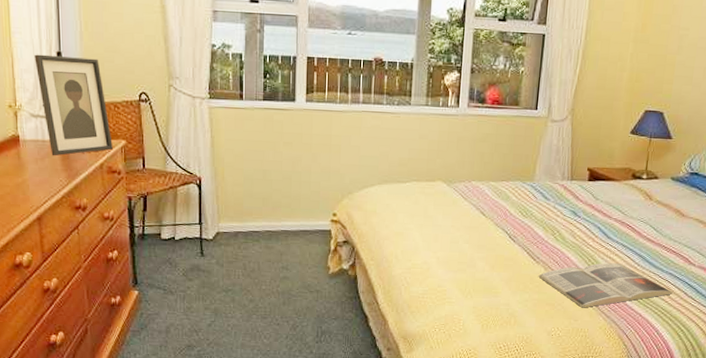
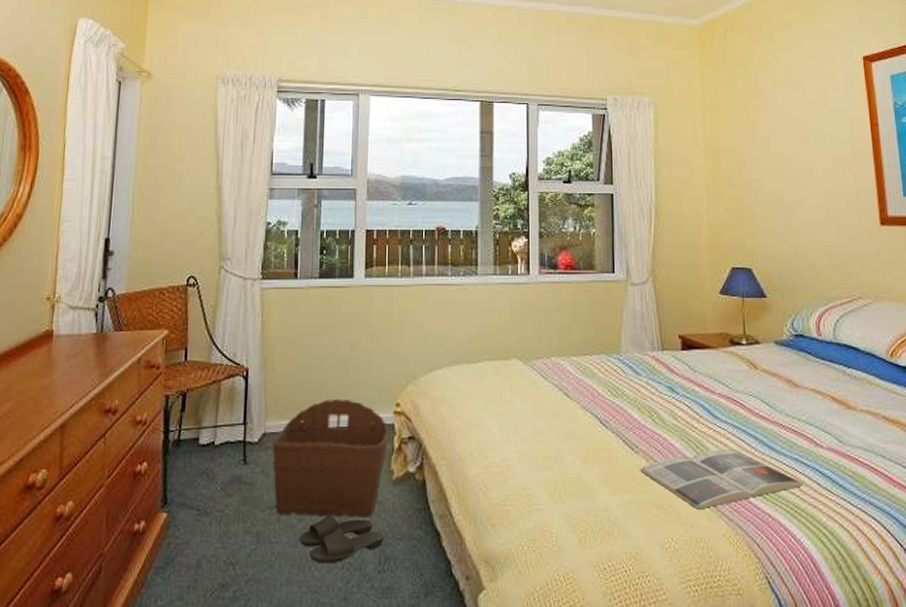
picture frame: present [34,54,113,156] -> none [81,242,154,352]
wicker basket: none [225,207,327,302] -> present [272,398,390,517]
slippers: none [250,298,322,334] -> present [299,515,385,564]

